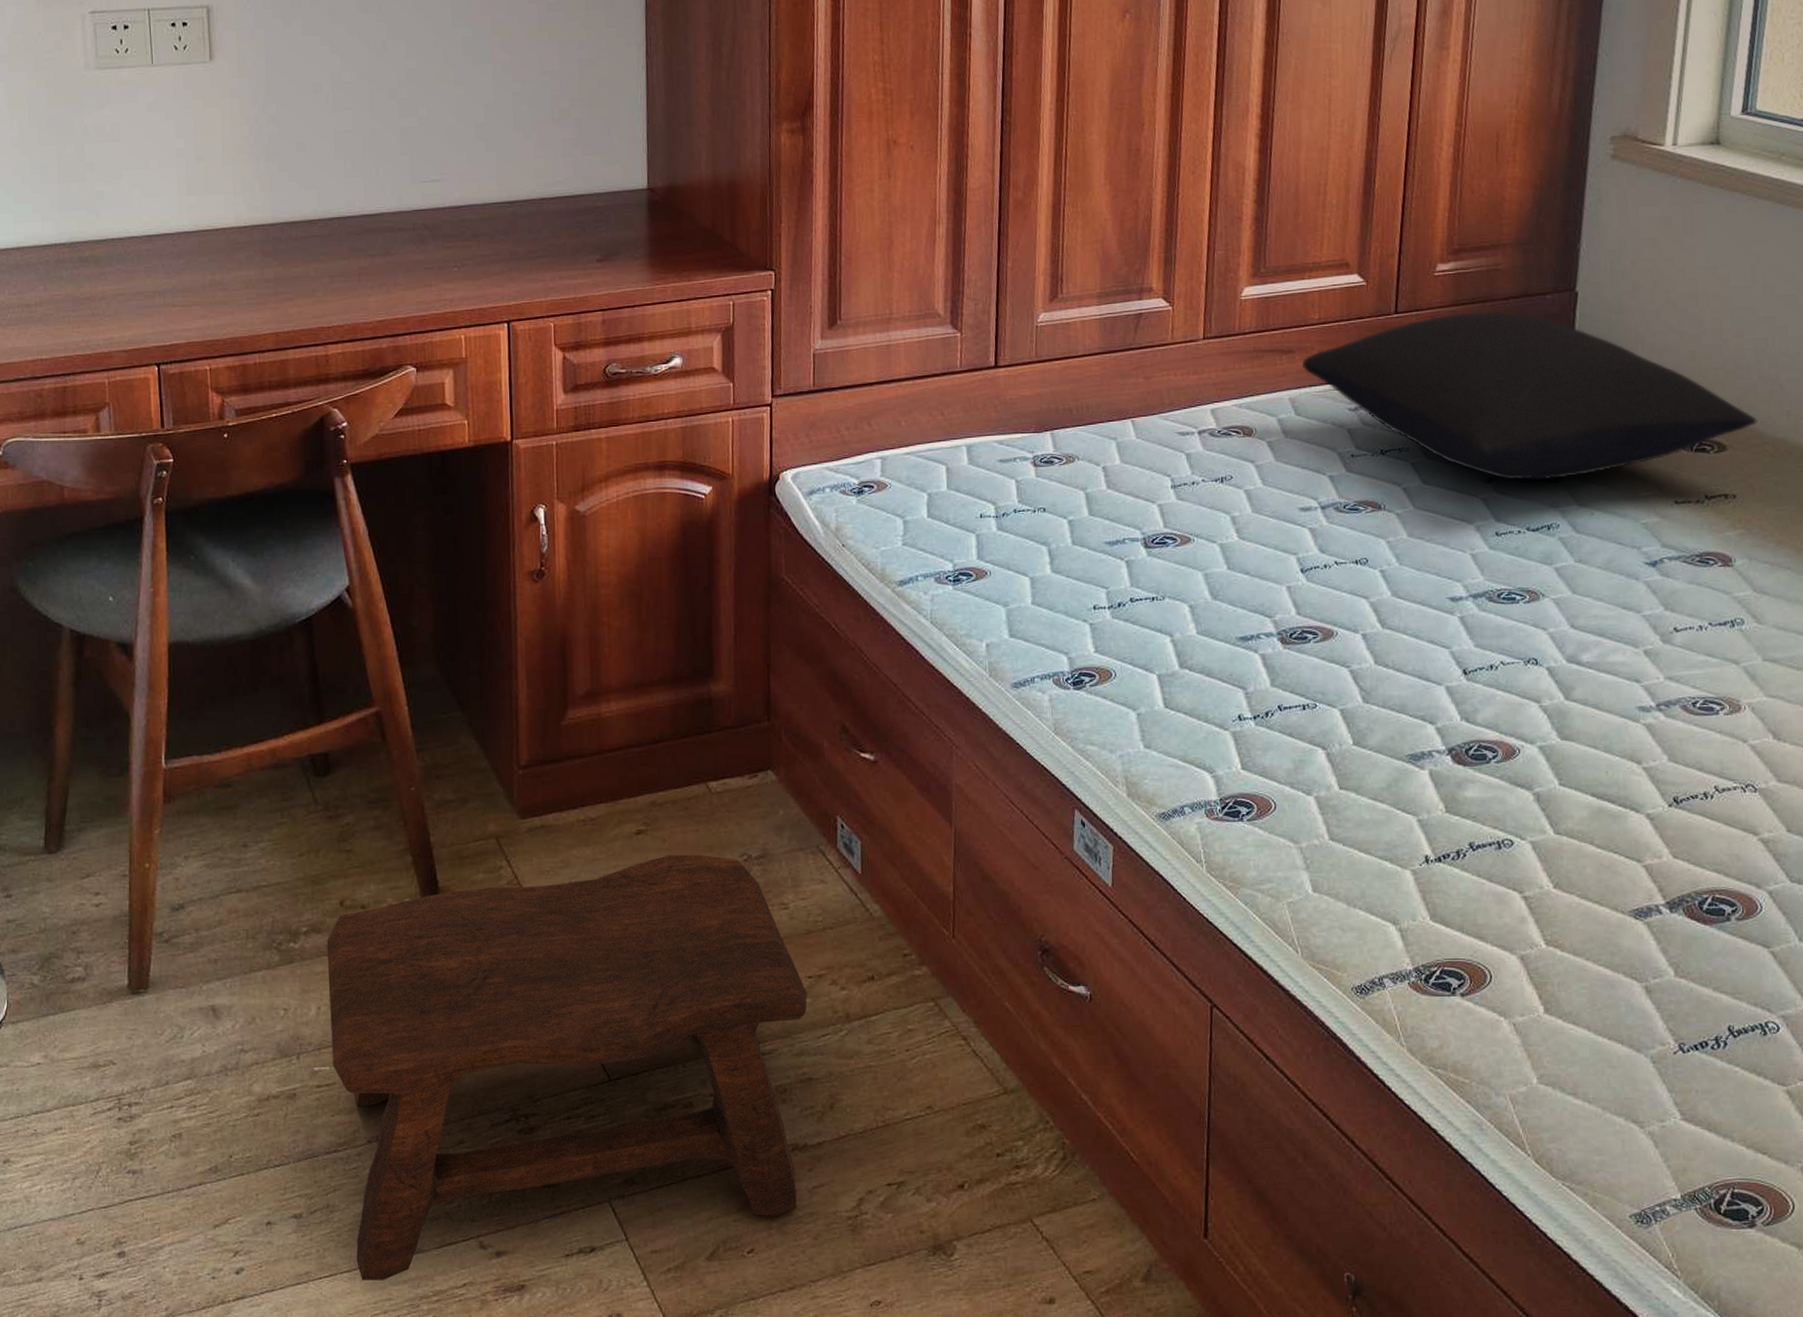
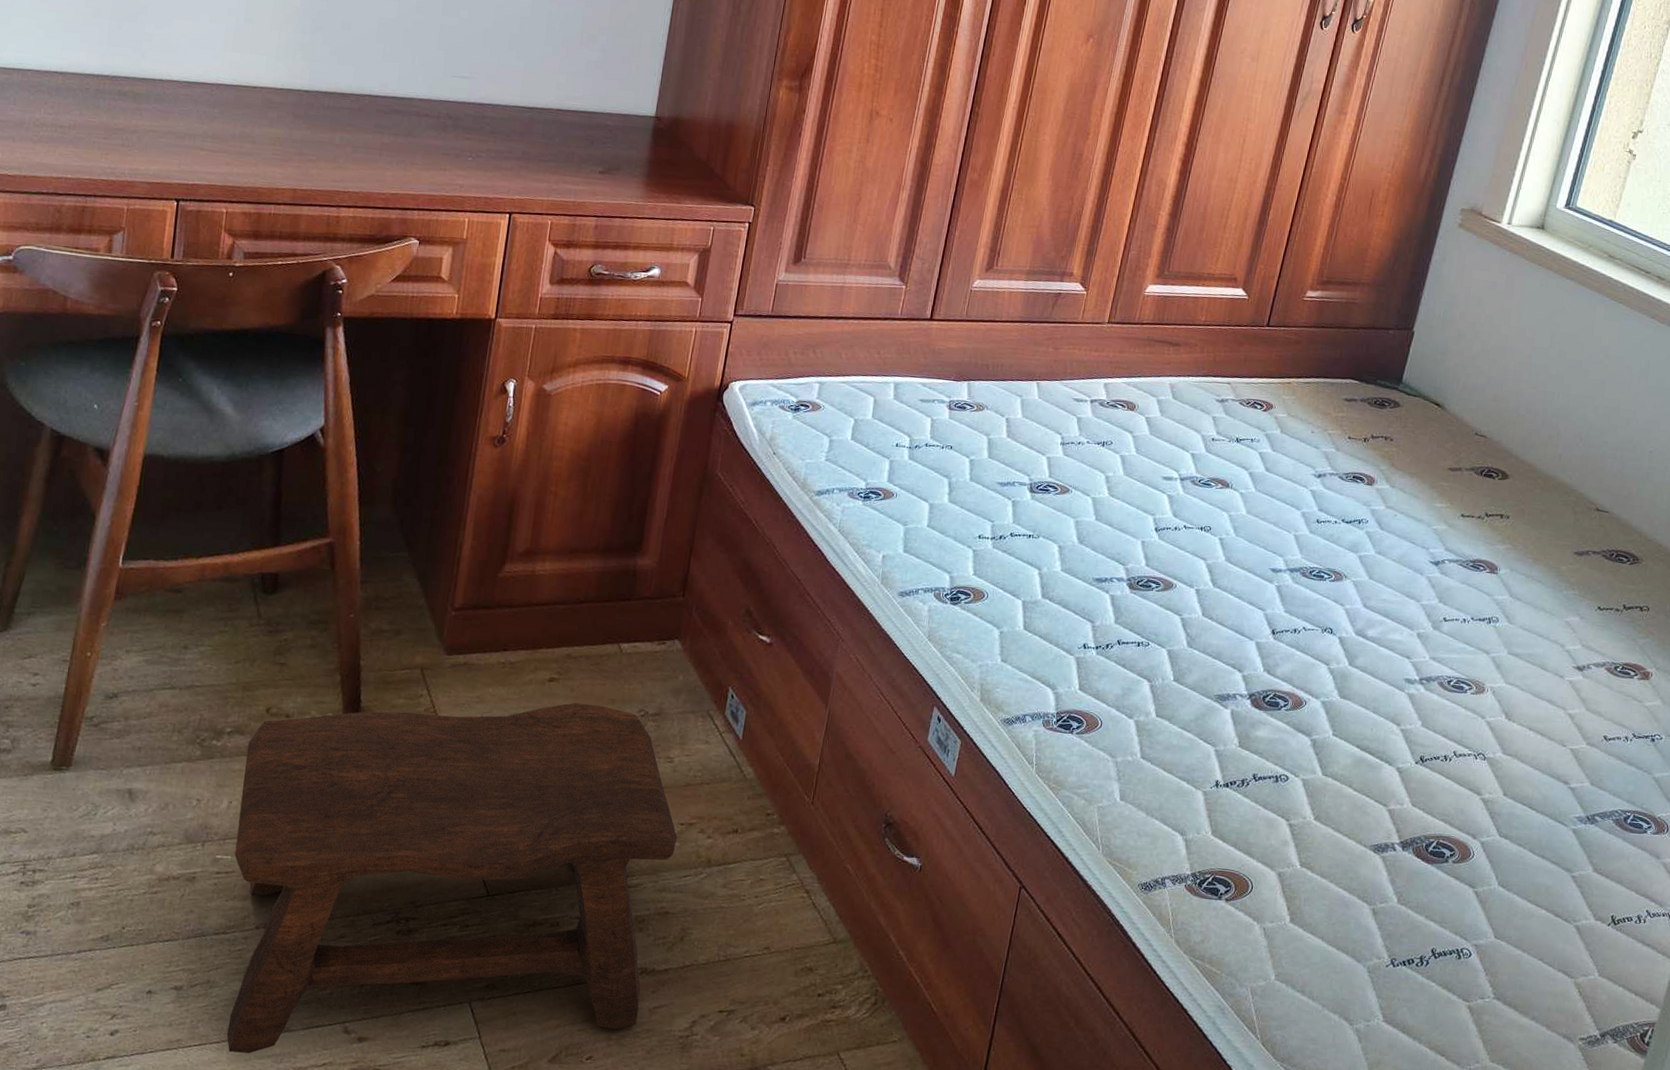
pillow: present [1302,311,1757,481] -> none [1185,333,1536,484]

